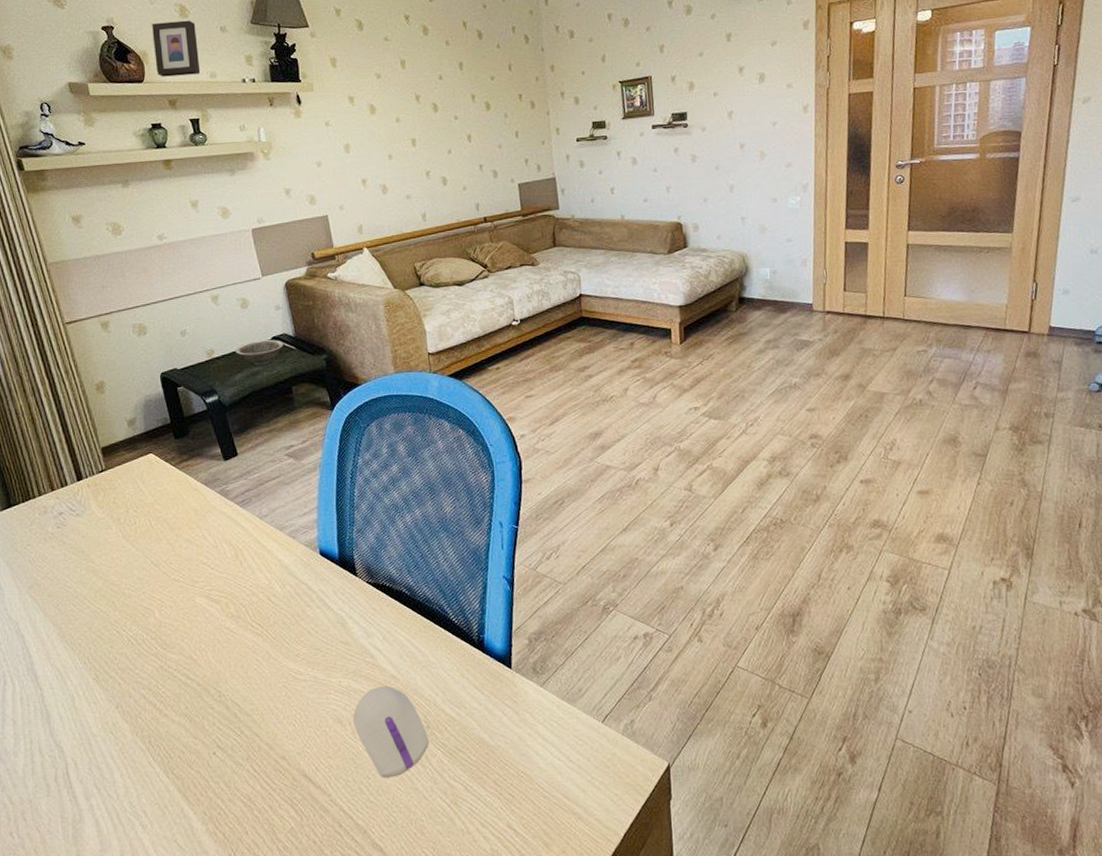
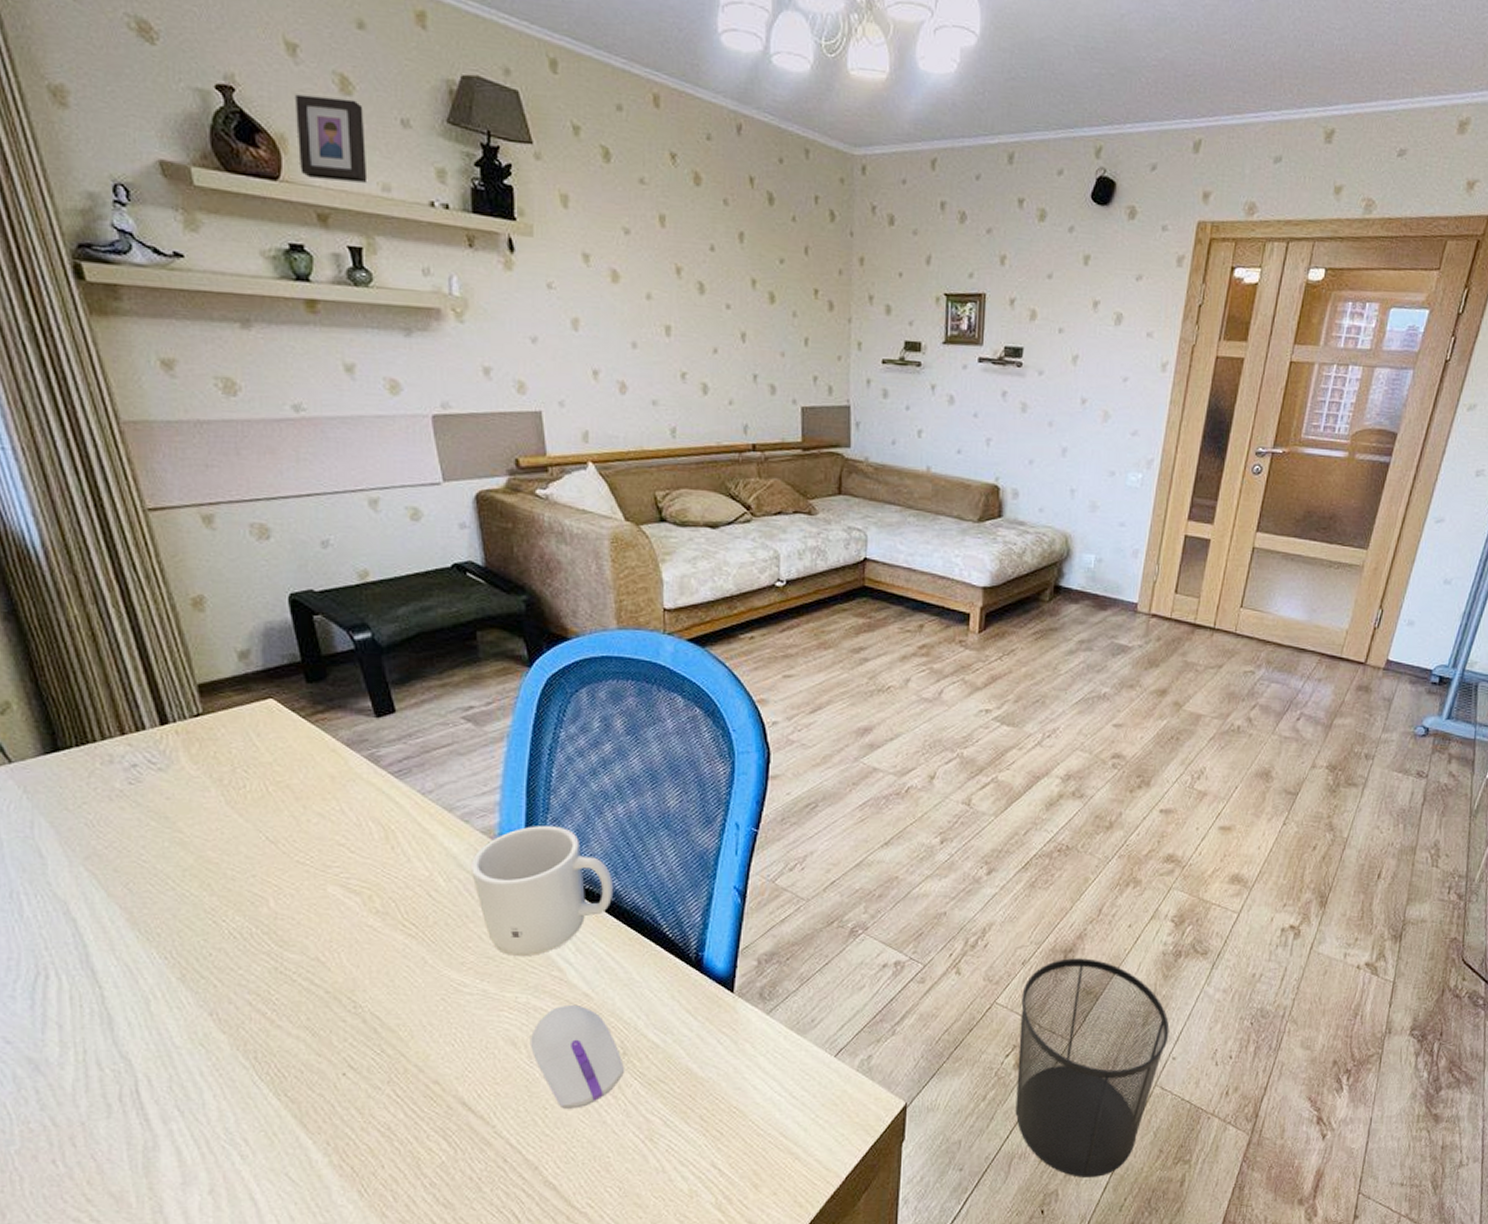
decorative bowl: present [235,340,285,367] -> none [399,567,470,601]
mug: none [298,536,409,647] -> present [470,826,614,957]
waste bin: none [759,620,902,831] -> present [1015,958,1170,1177]

